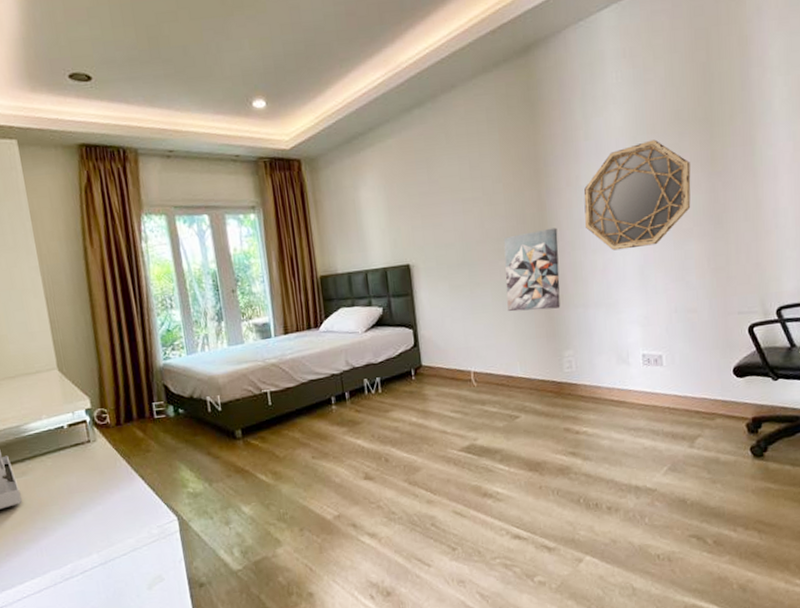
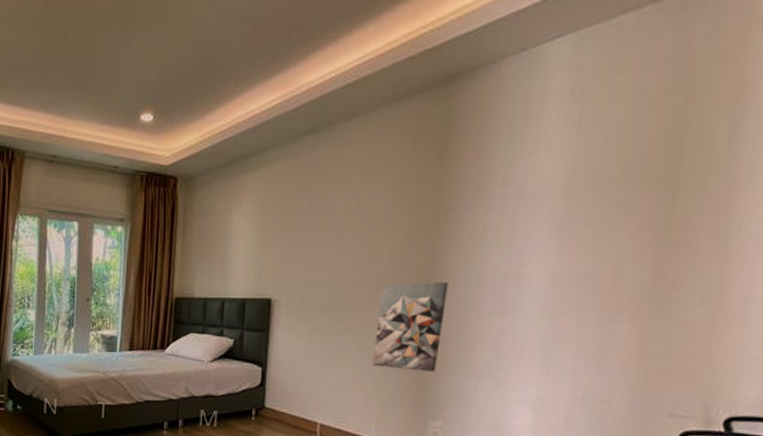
home mirror: present [583,139,691,251] -> none [483,195,636,318]

